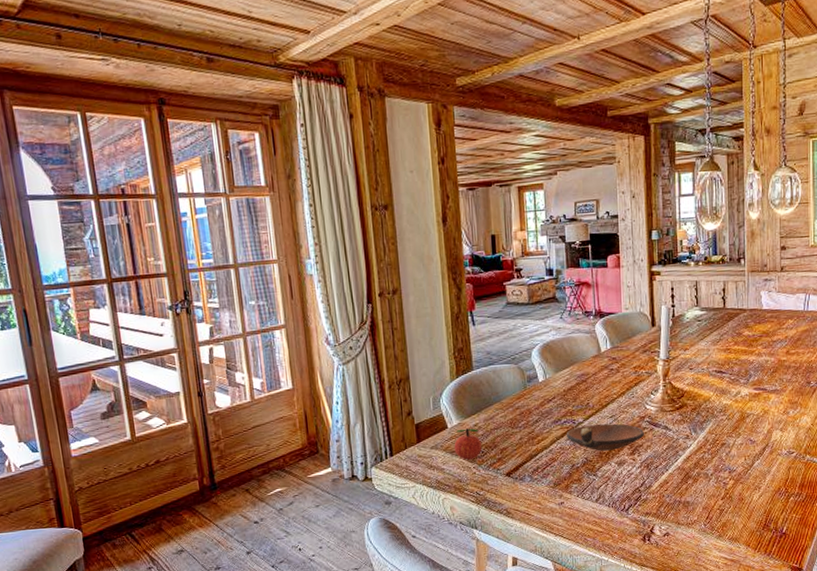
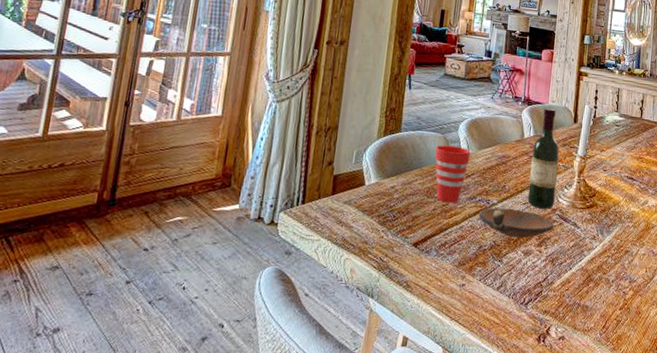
apple: present [454,428,483,460] -> none [367,188,396,222]
cup: none [512,373,548,431] -> present [435,145,471,204]
wine bottle: none [611,316,642,419] -> present [527,107,559,209]

